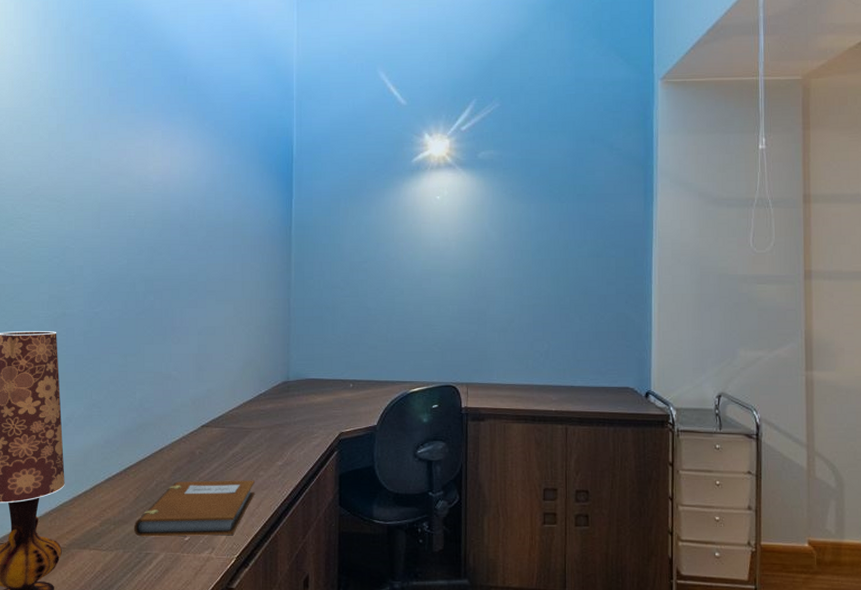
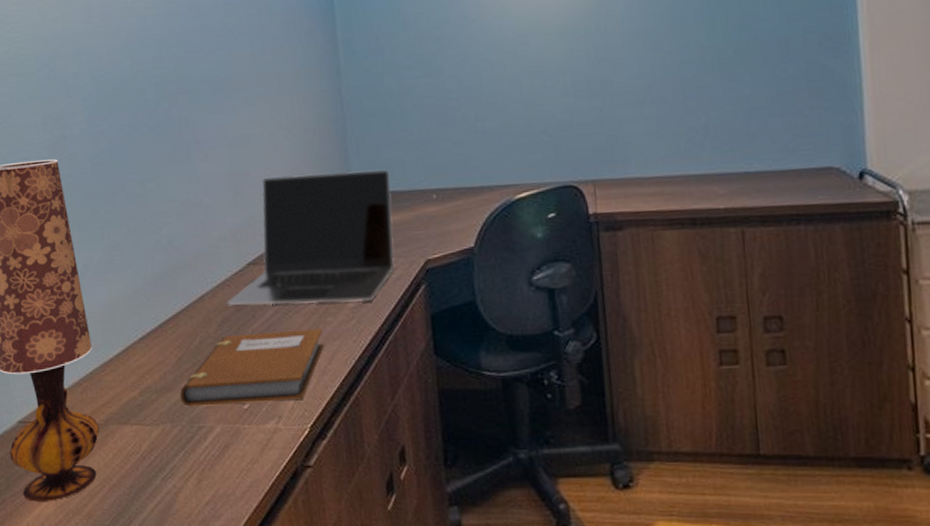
laptop: none [181,360,320,462] -> present [226,169,395,305]

